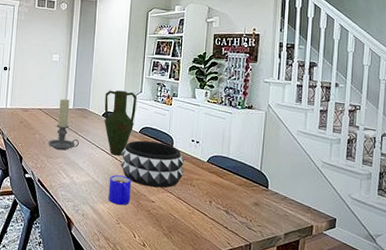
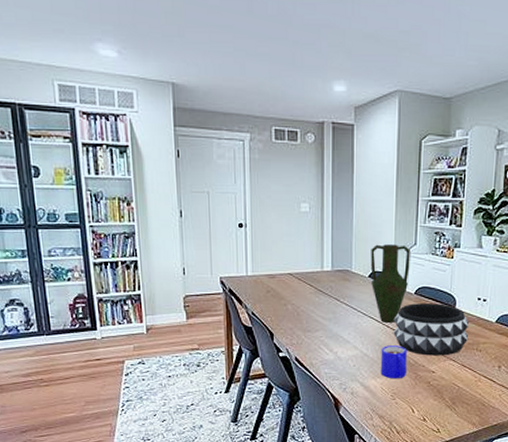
candle holder: present [48,98,79,151] -> none [304,259,342,322]

